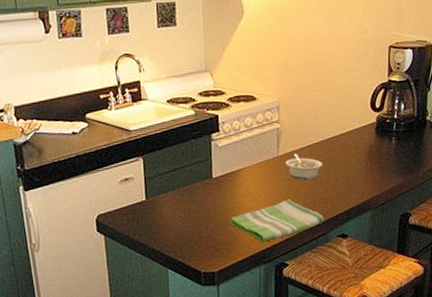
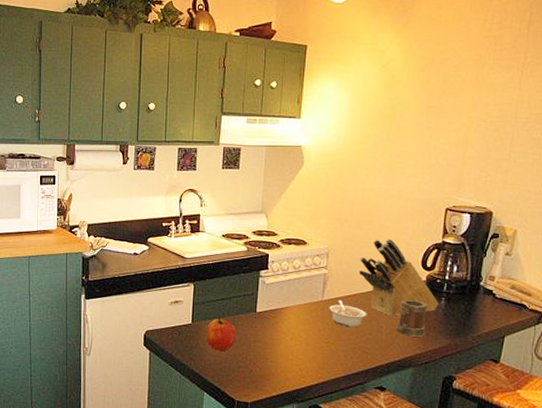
apple: none [162,189,195,224] -> present [206,317,237,351]
dish towel: present [229,199,324,243] -> none [268,343,363,382]
knife block: none [310,84,390,163] -> present [359,239,439,316]
mug: none [352,142,380,180] -> present [396,299,428,337]

